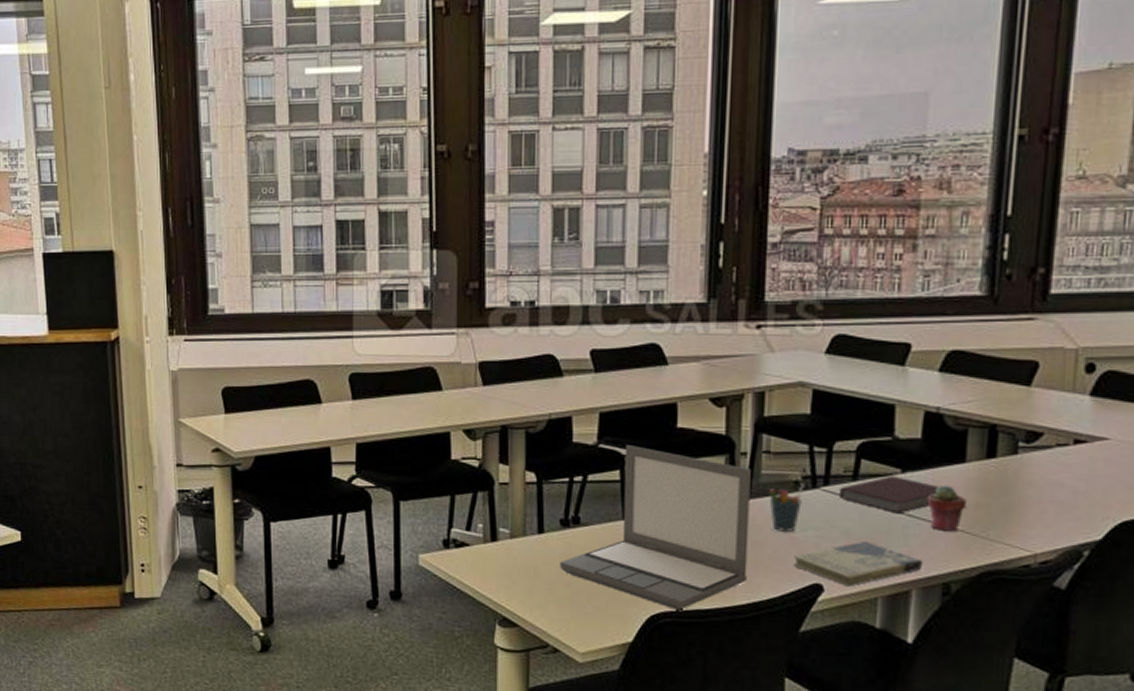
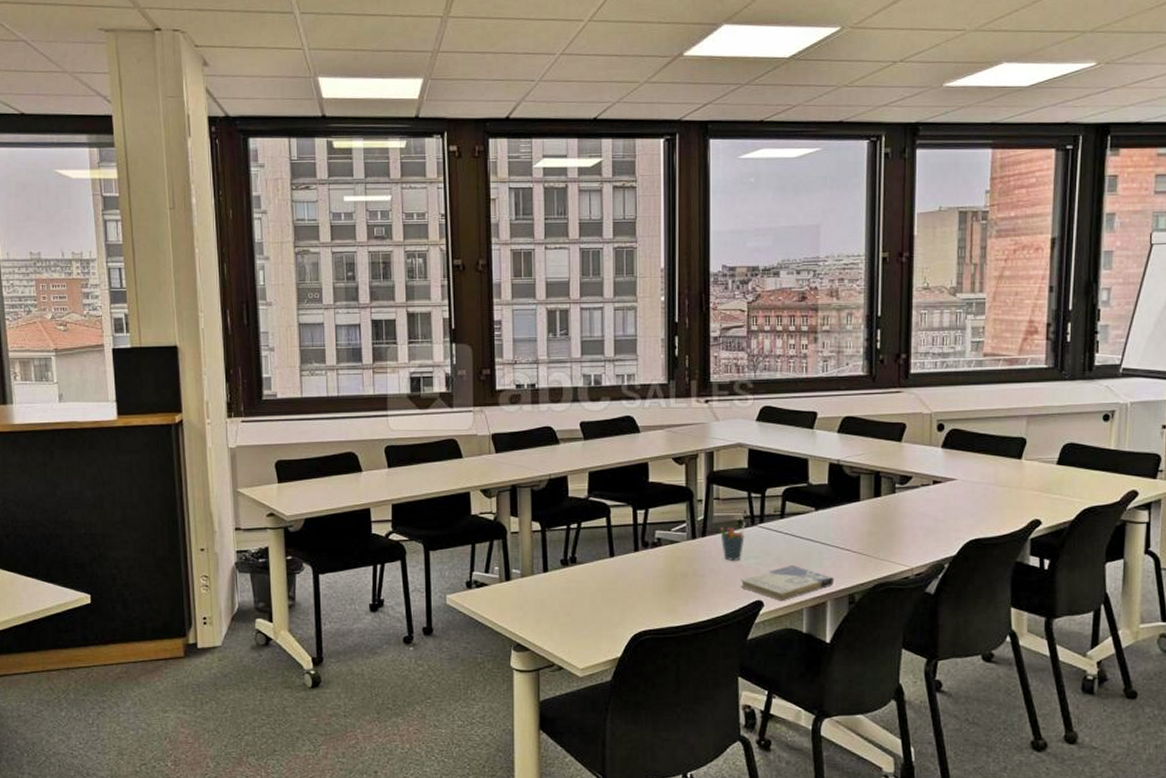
laptop: present [560,445,751,610] -> none [562,497,706,628]
notebook: present [840,475,939,514] -> none [772,513,842,543]
potted succulent: present [927,484,968,532] -> none [834,518,863,554]

